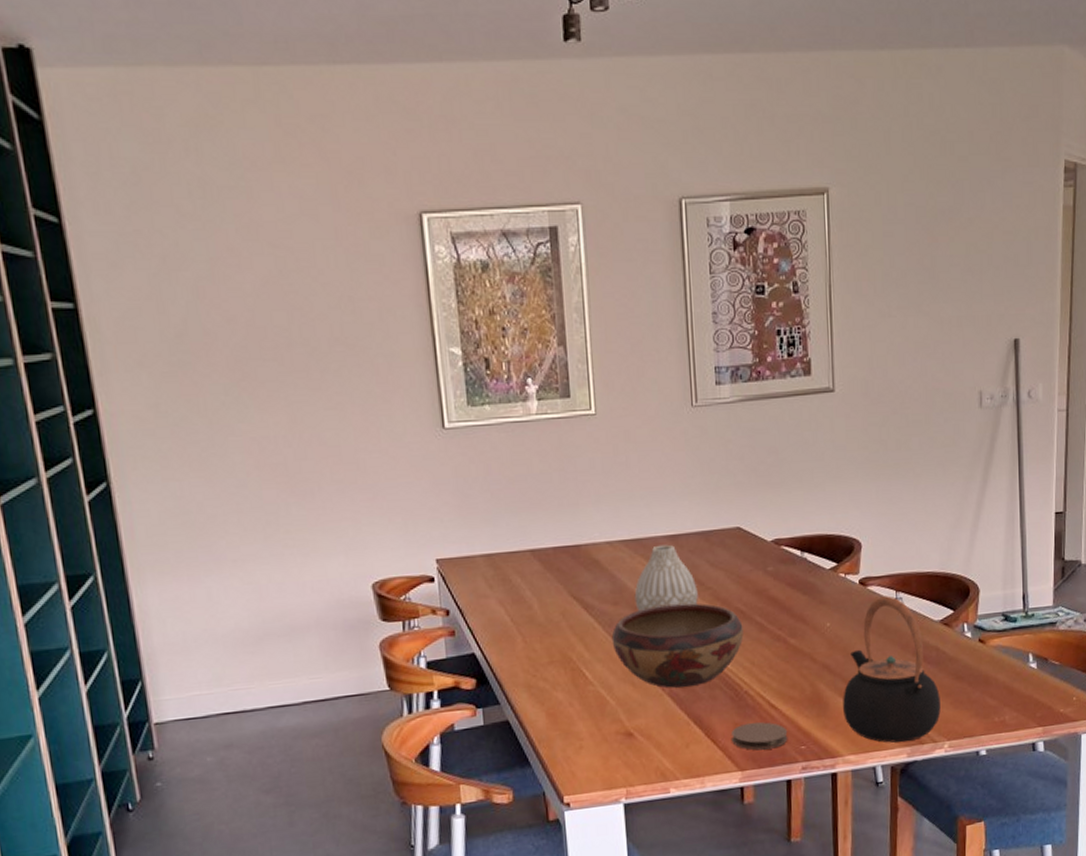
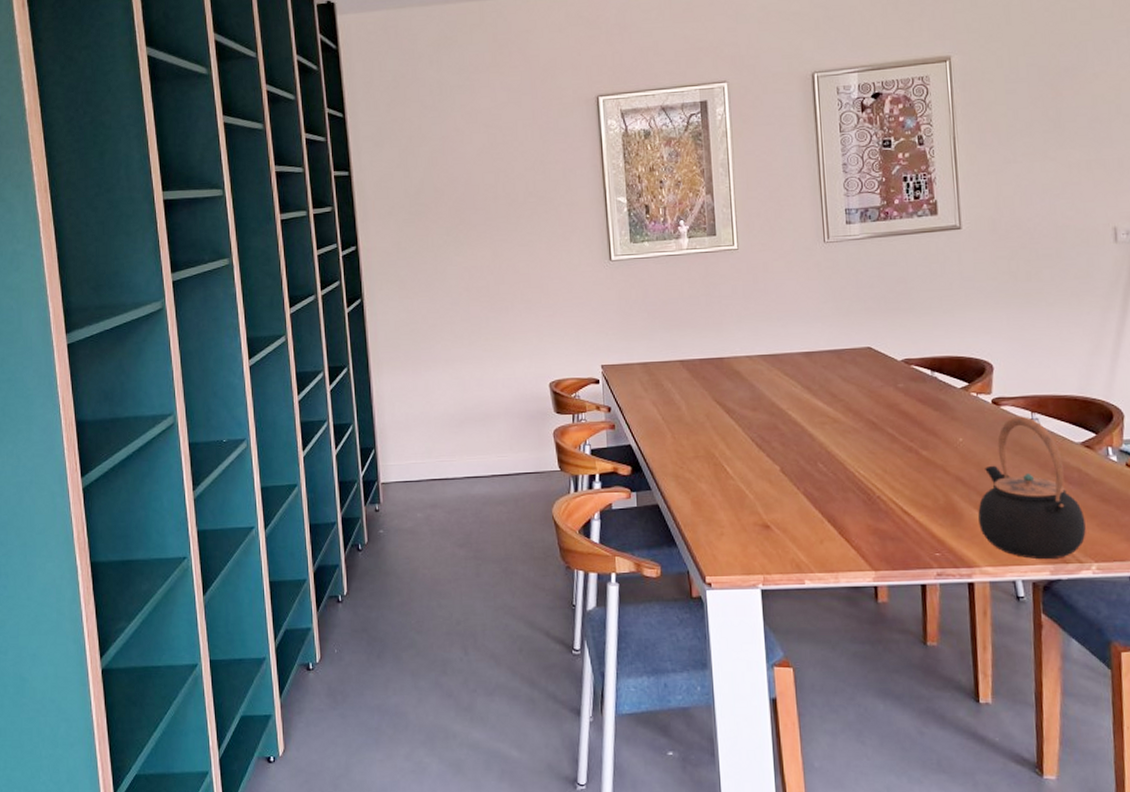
decorative bowl: present [611,603,744,688] -> none [750,413,876,488]
vase: present [634,544,698,611] -> none [771,360,831,417]
coaster: present [731,722,788,751] -> none [865,527,922,553]

